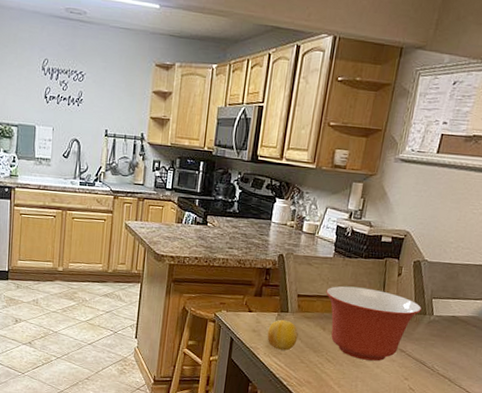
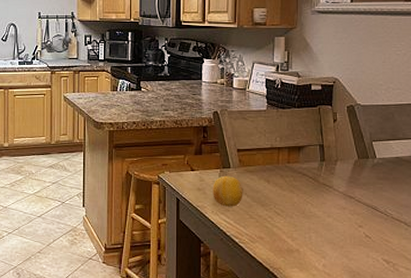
mixing bowl: present [326,286,422,361] -> none [265,137,363,210]

